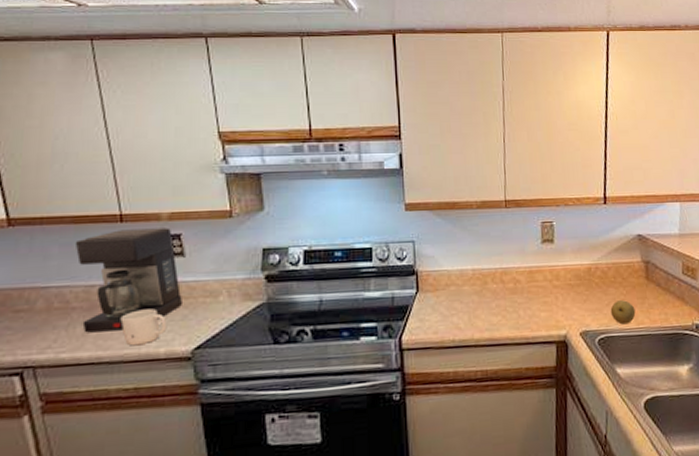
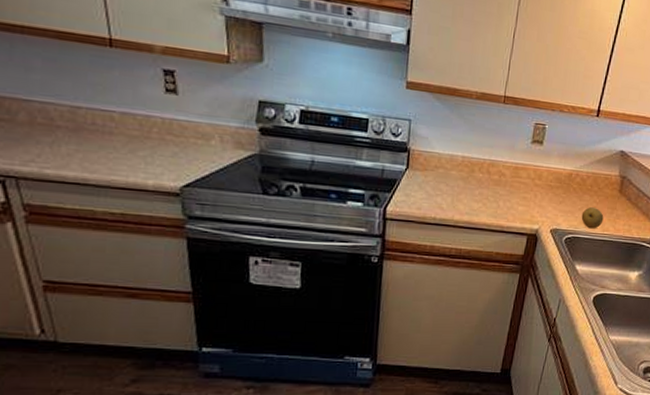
coffee maker: present [75,228,184,333] -> none [59,54,174,157]
mug: present [120,308,168,346] -> none [107,139,157,175]

